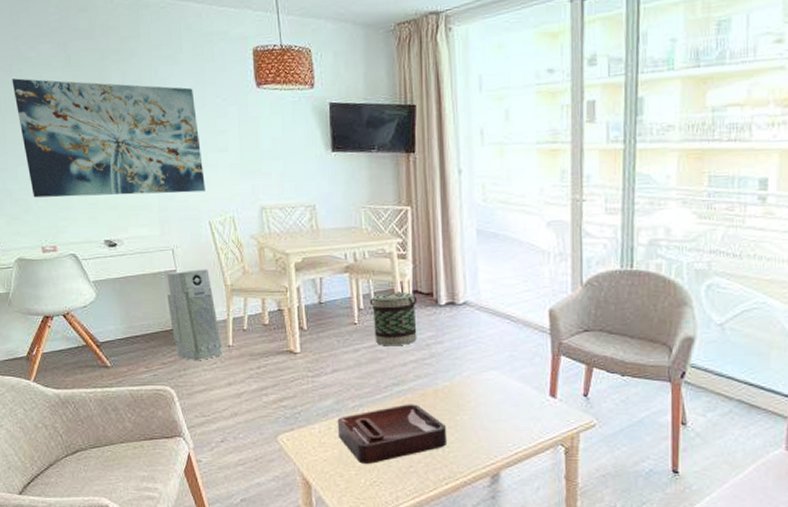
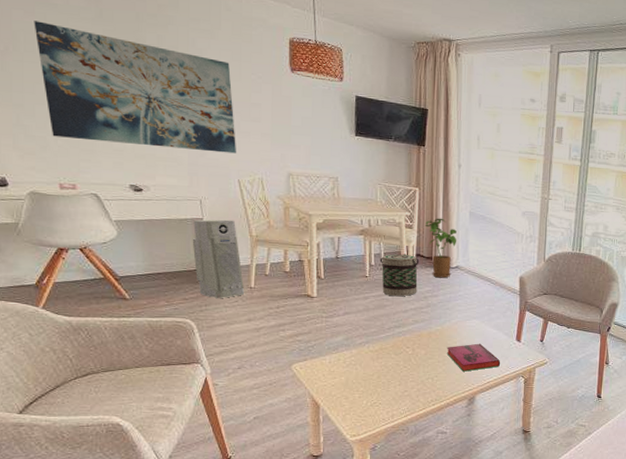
decorative tray: present [337,404,448,464] -> none [345,342,436,389]
house plant: none [422,241,463,319] -> present [425,218,457,278]
hardback book: none [458,402,531,440] -> present [446,343,501,372]

